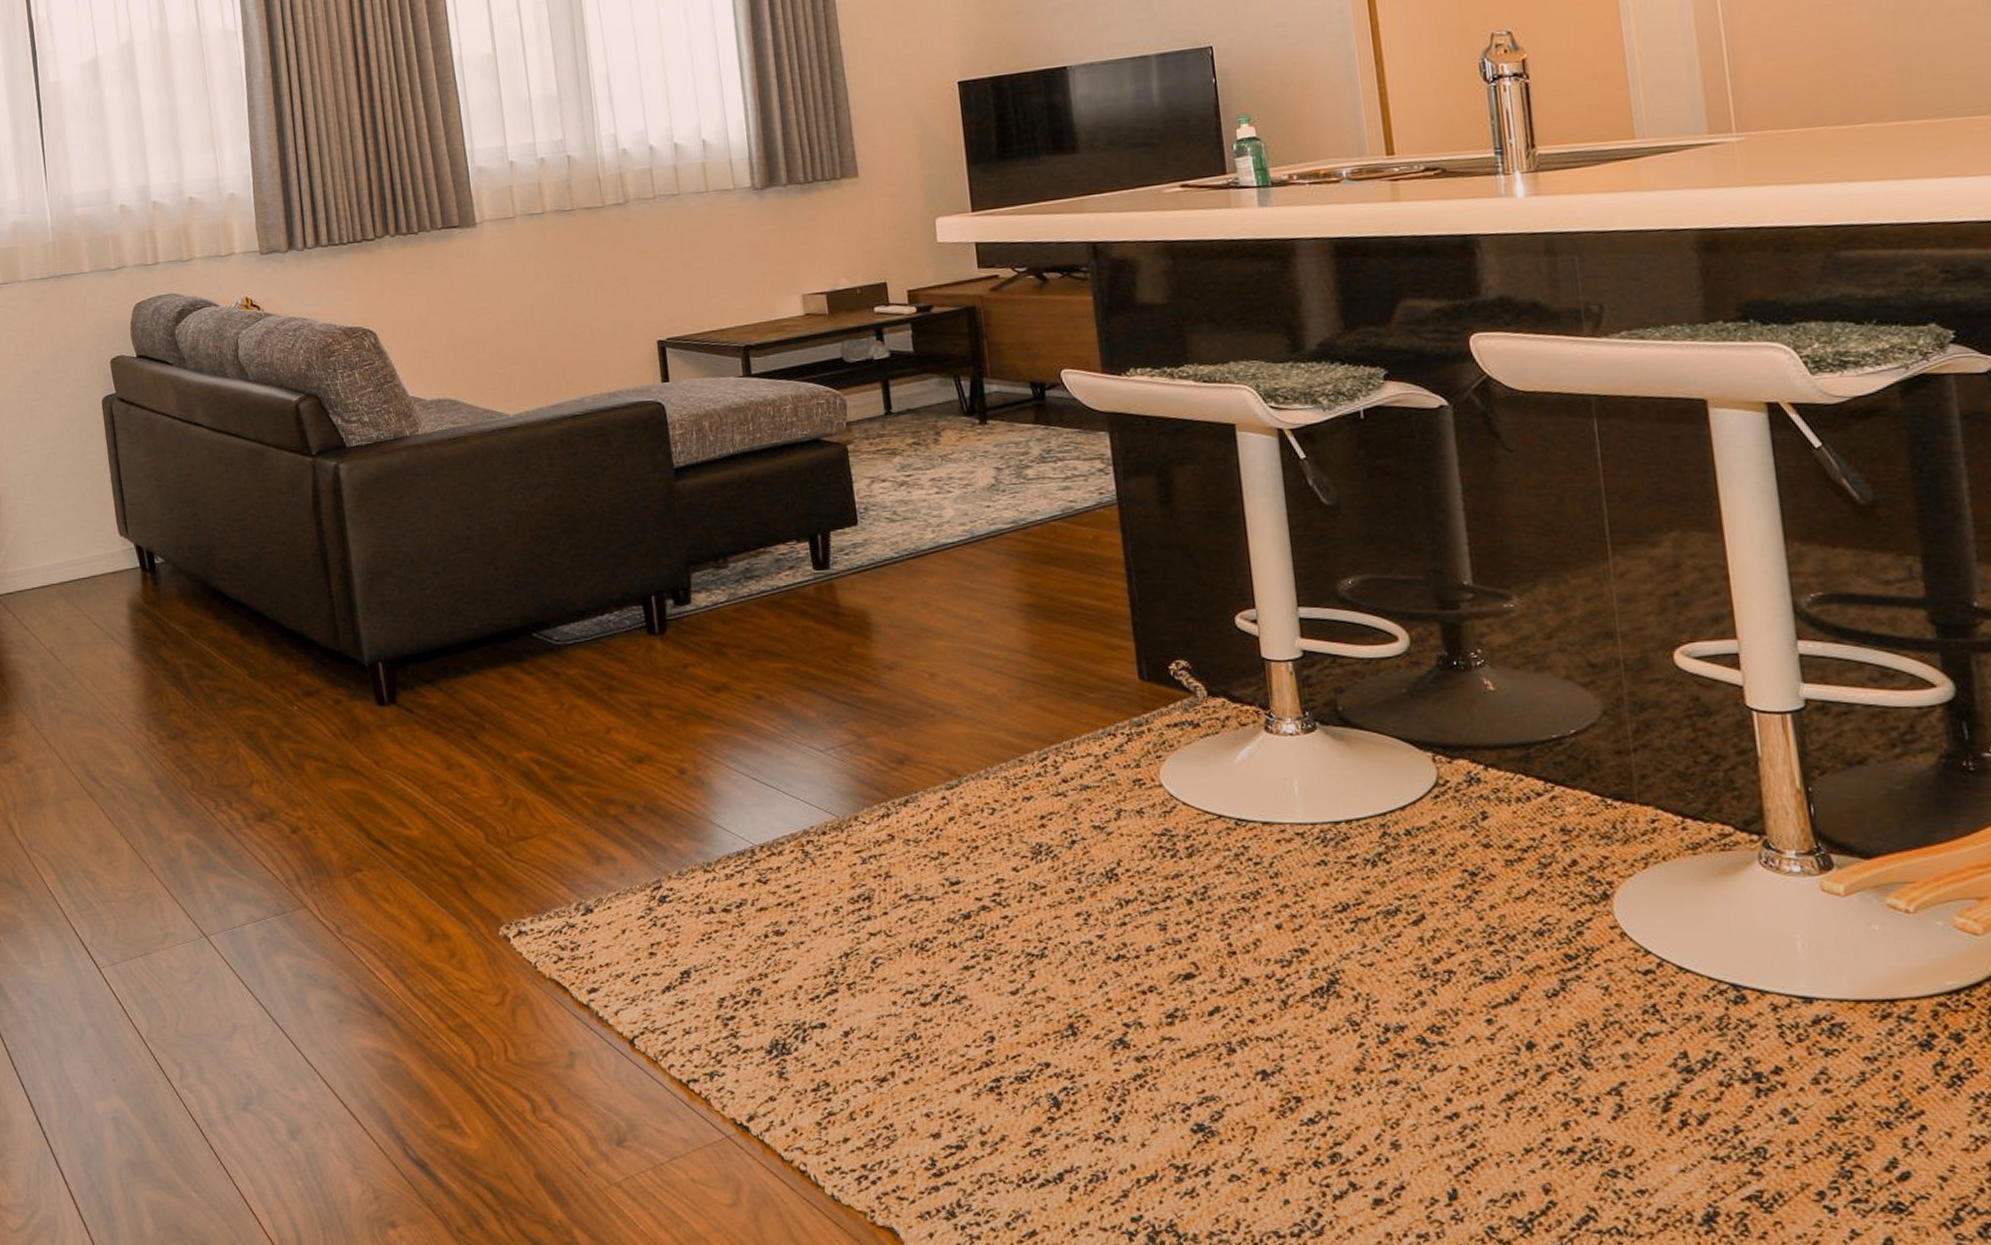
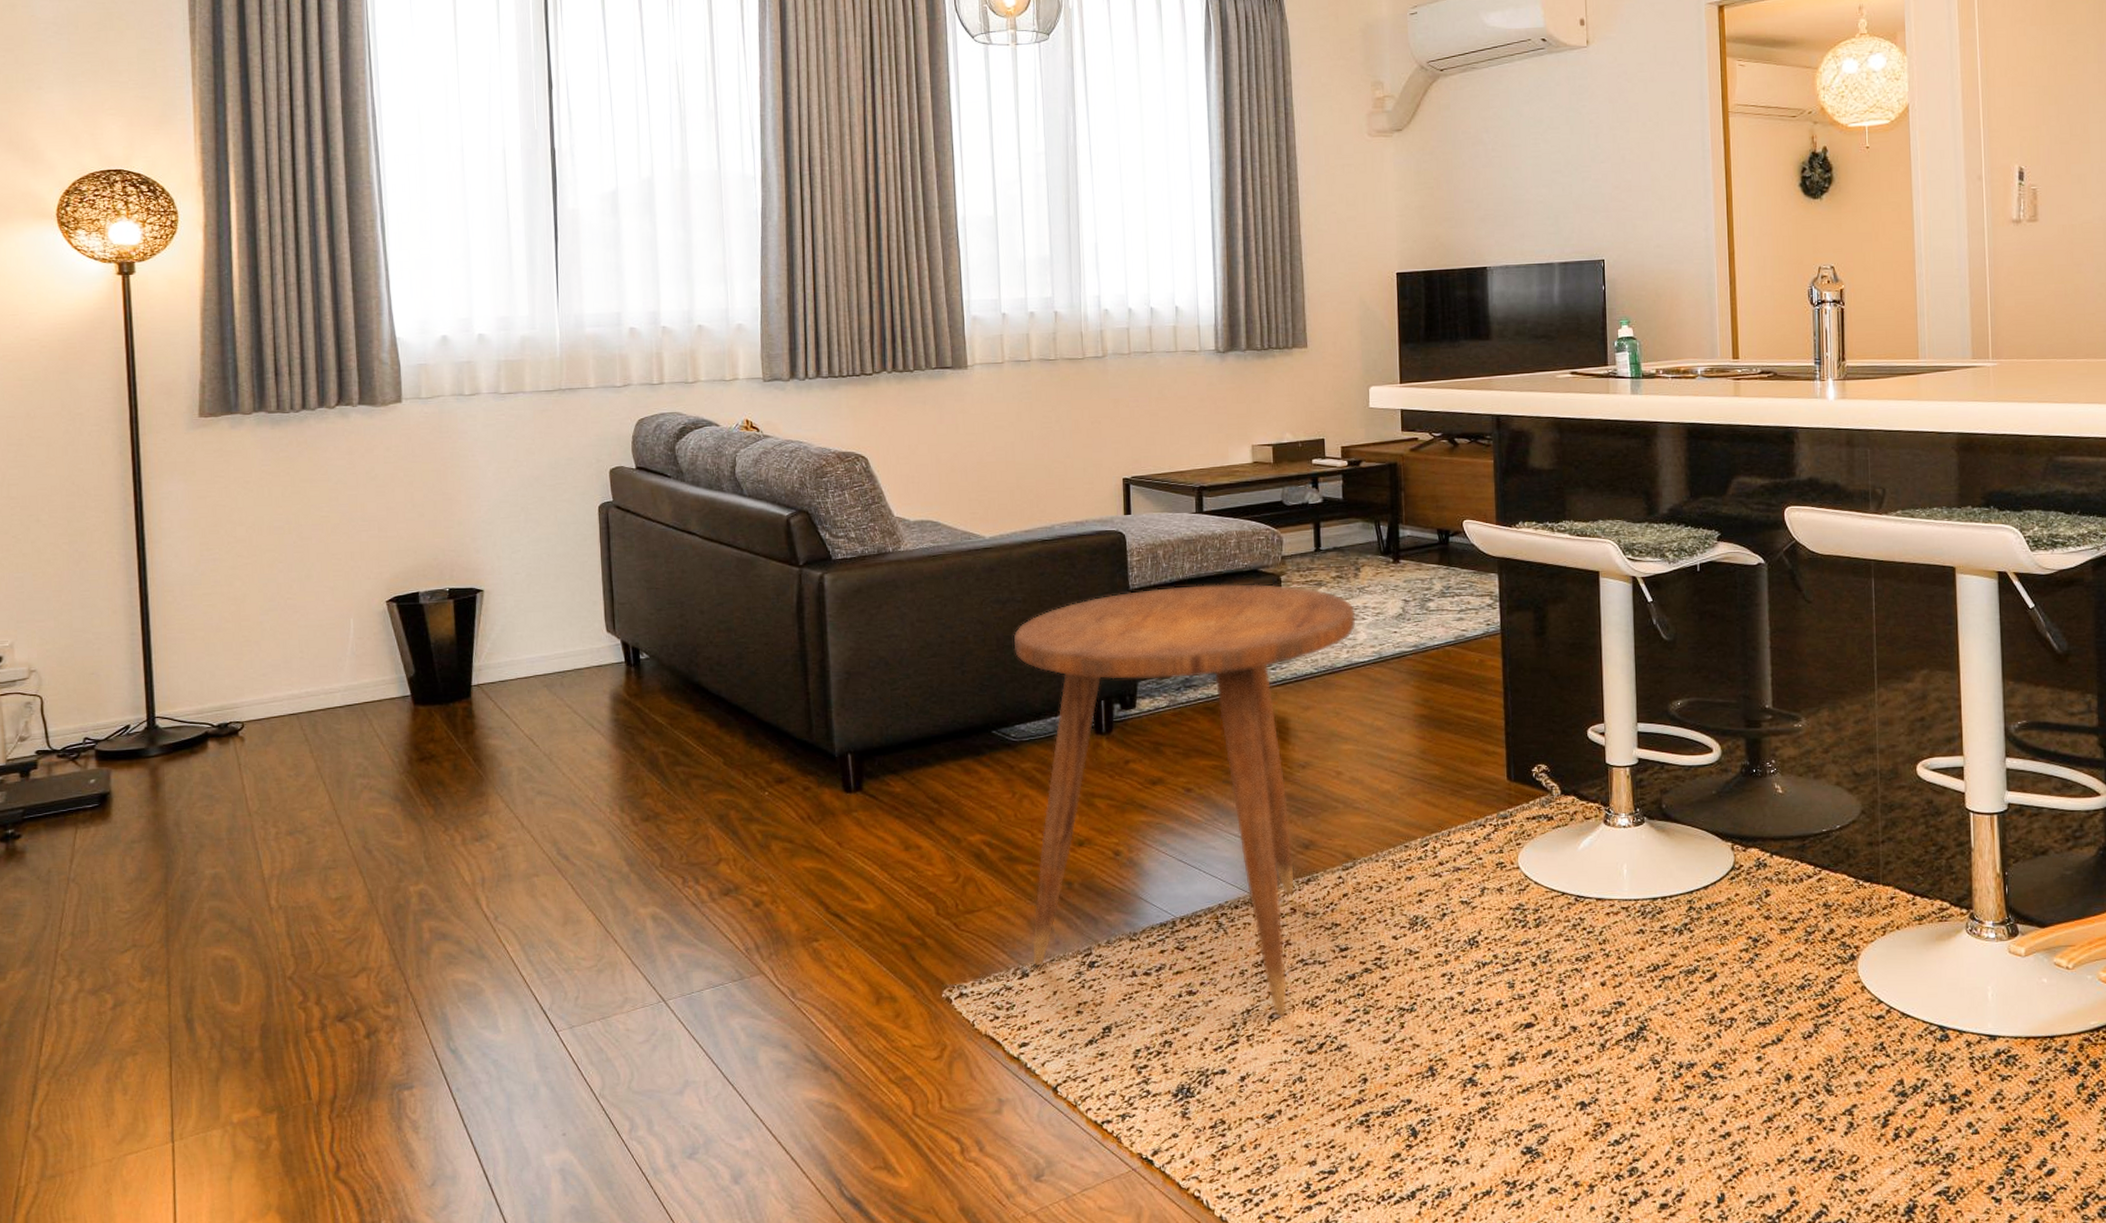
side table: none [547,455,941,962] -> present [1013,584,1356,1017]

